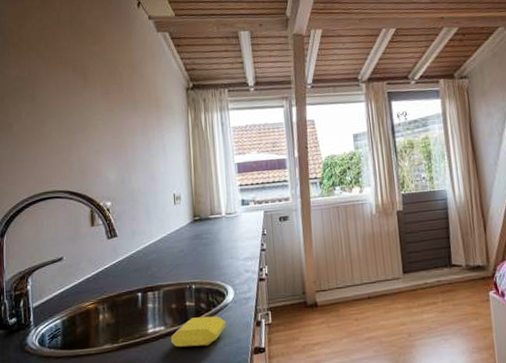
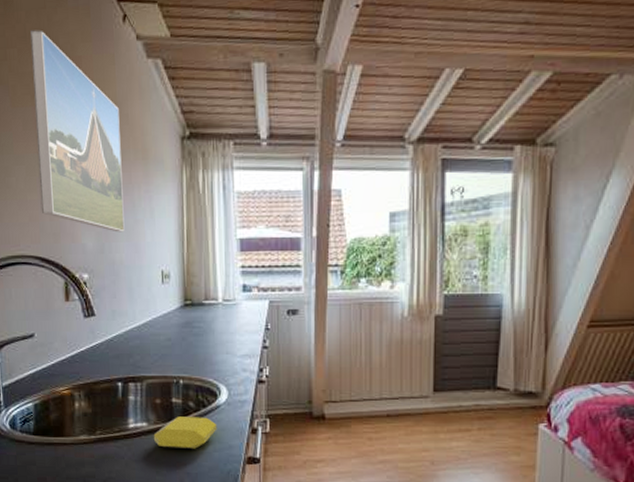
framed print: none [63,15,142,166] -> present [30,30,125,232]

